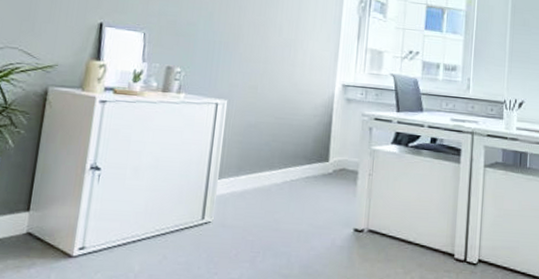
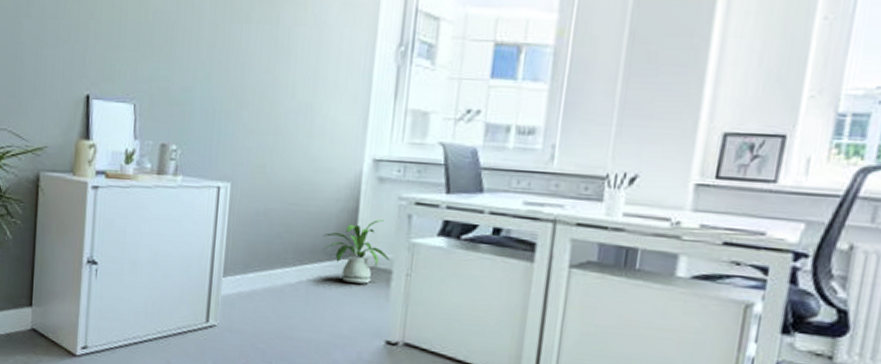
house plant: none [303,131,357,183] -> present [323,220,391,284]

